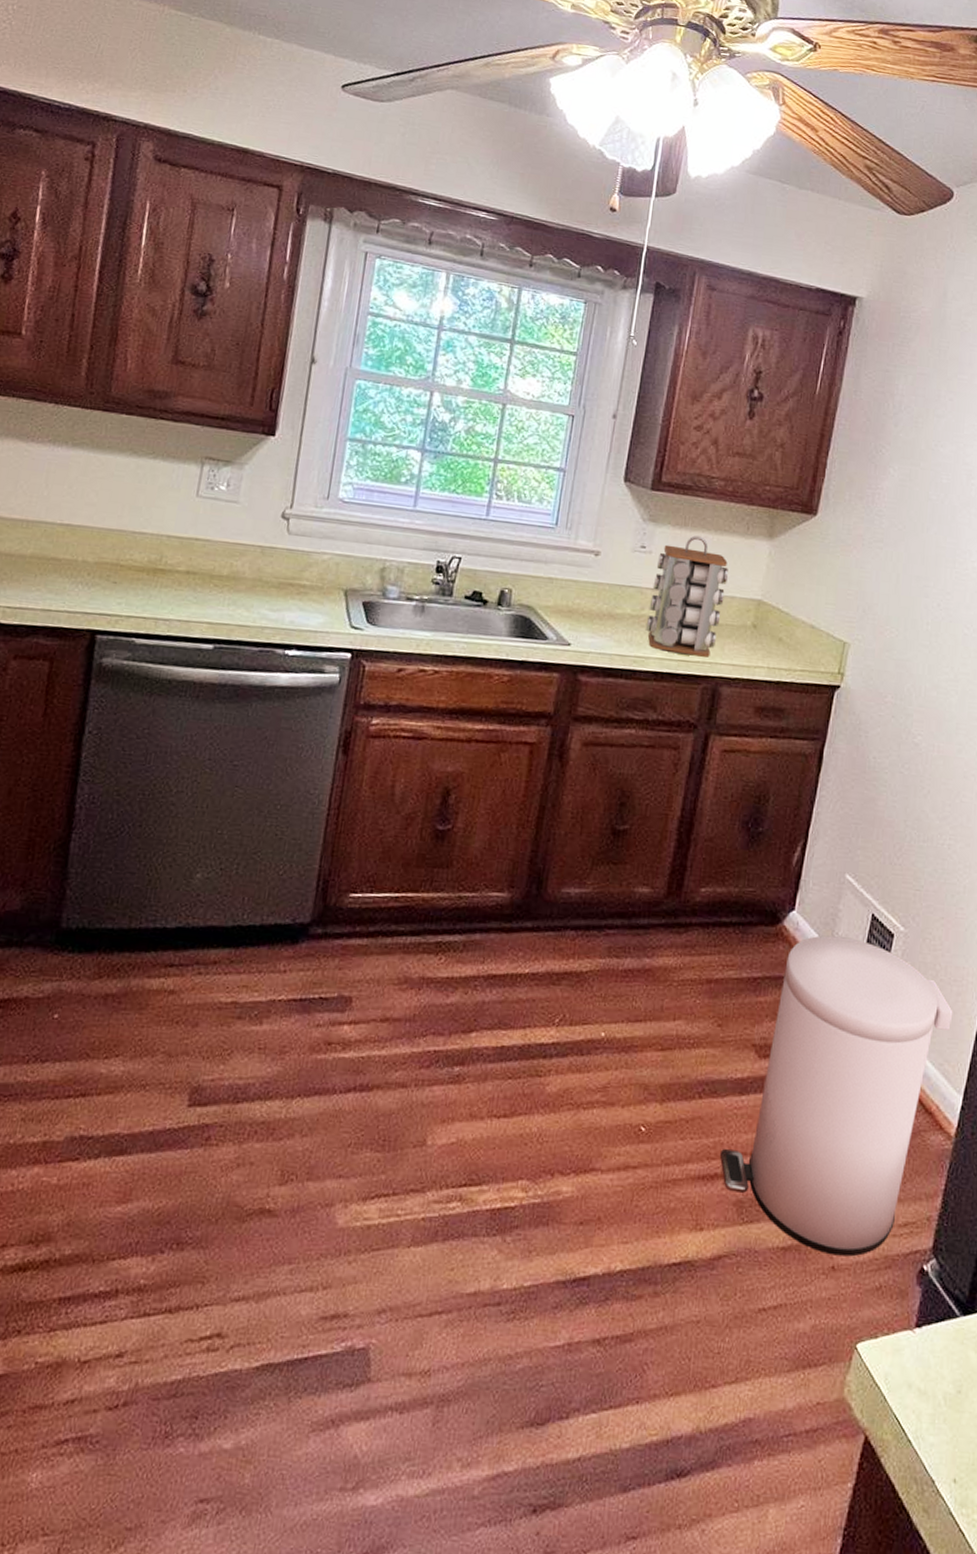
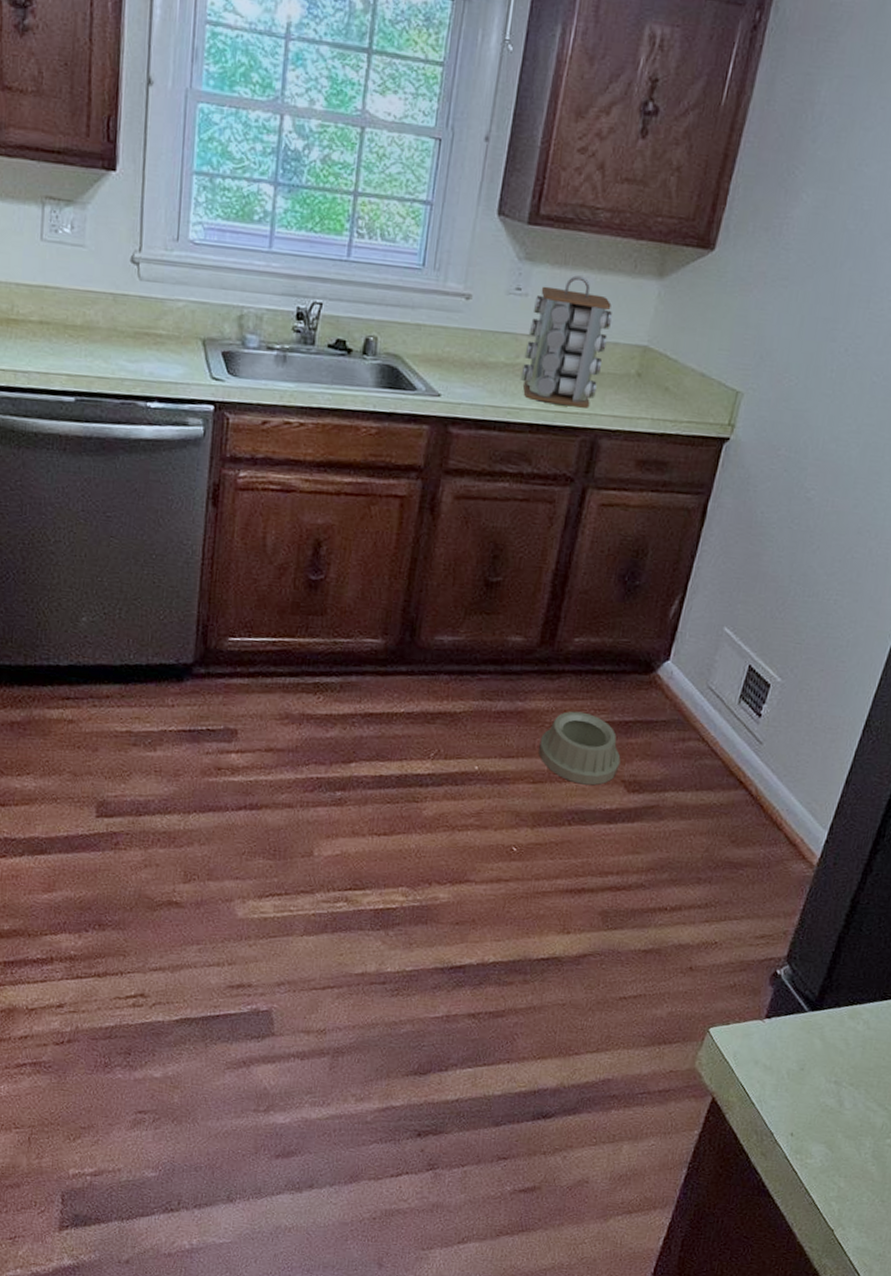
pet bowl: none [667,967,751,1051] -> present [538,711,621,786]
pedal bin: present [719,935,953,1257] -> none [587,684,826,960]

